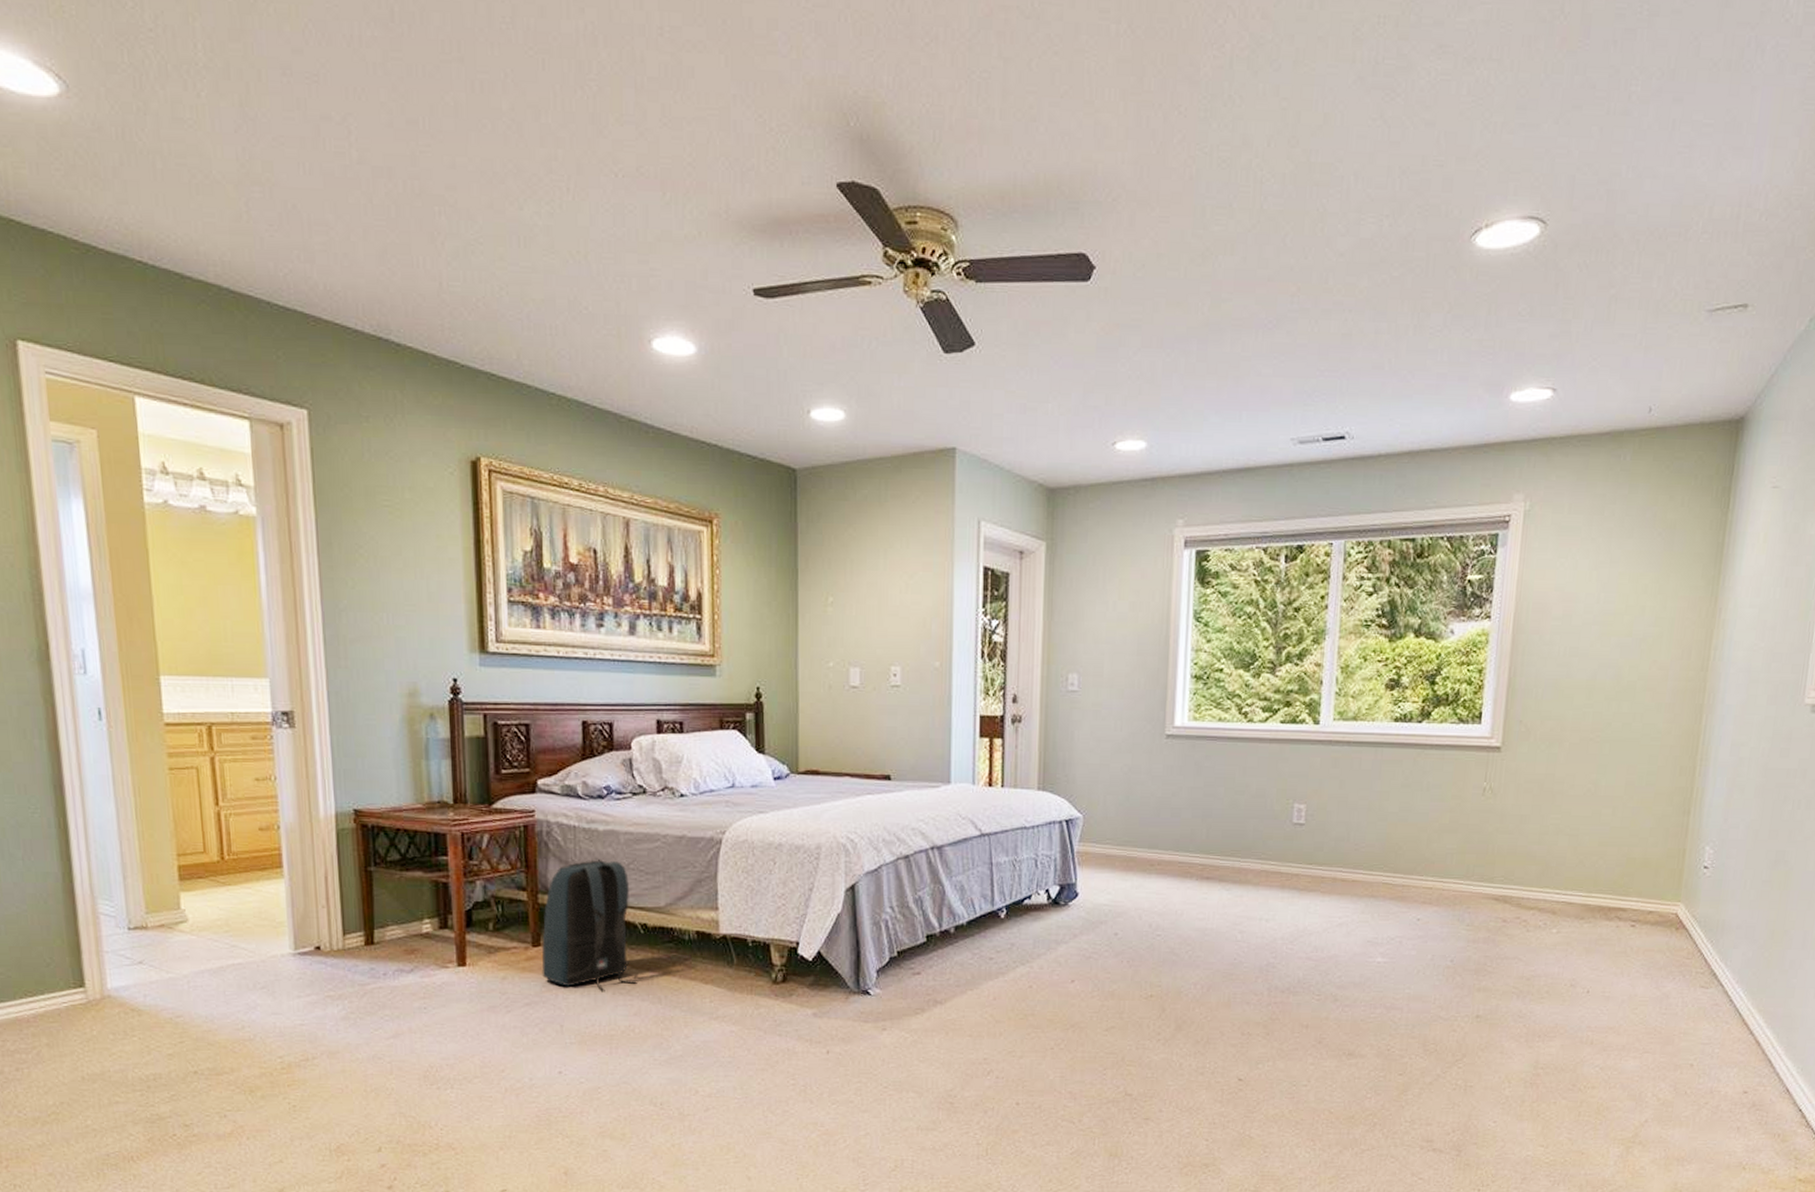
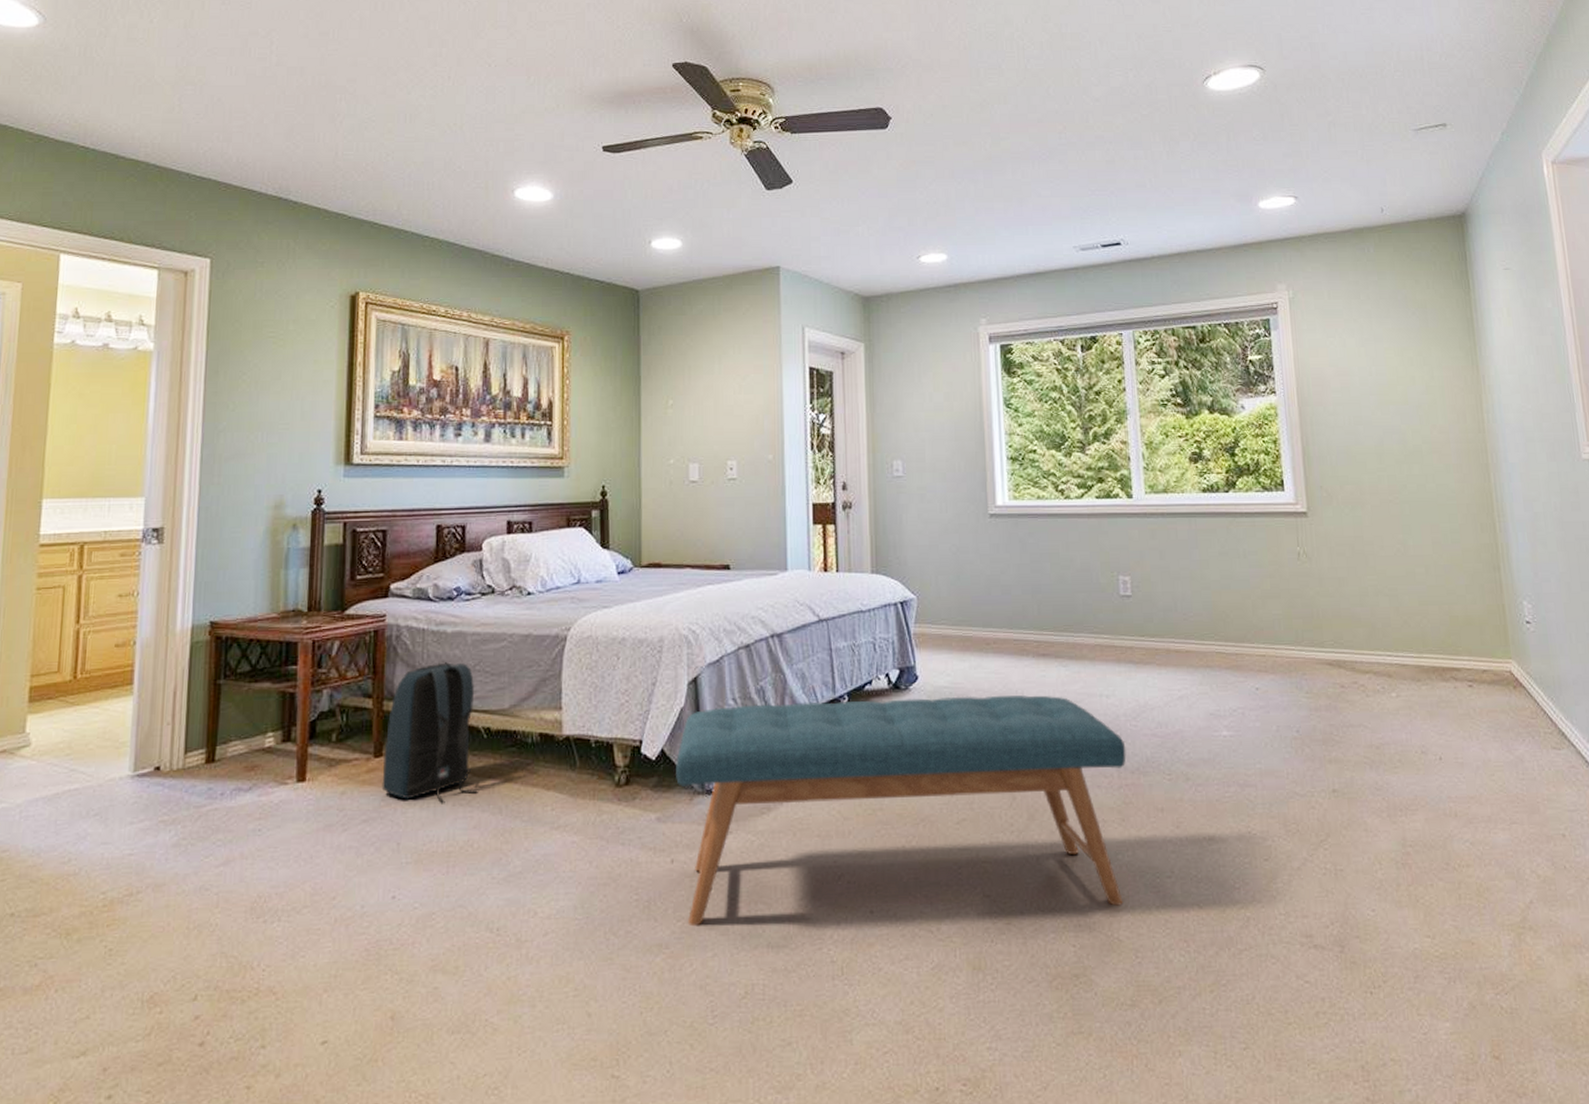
bench: none [832,913,1279,1109] -> present [676,695,1126,927]

